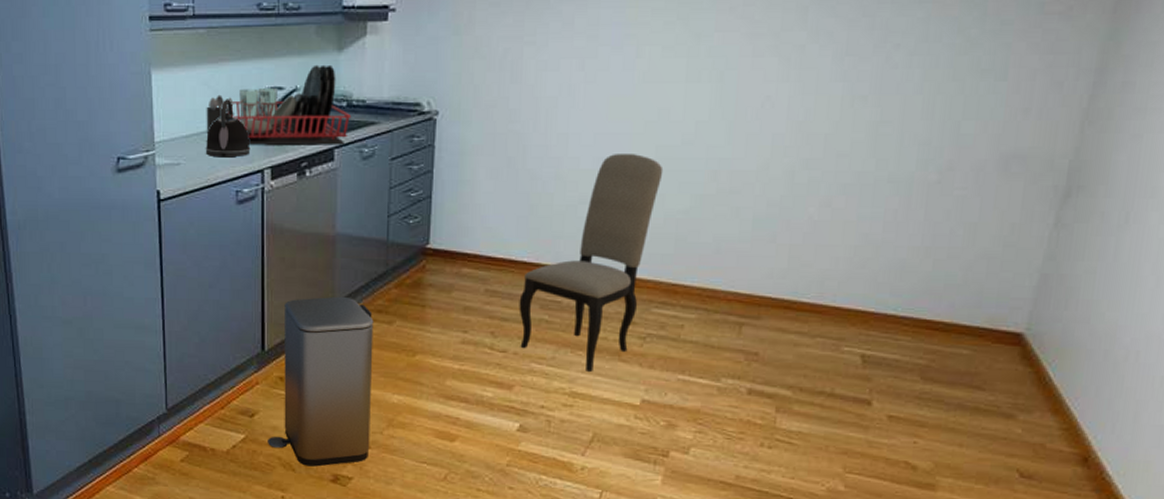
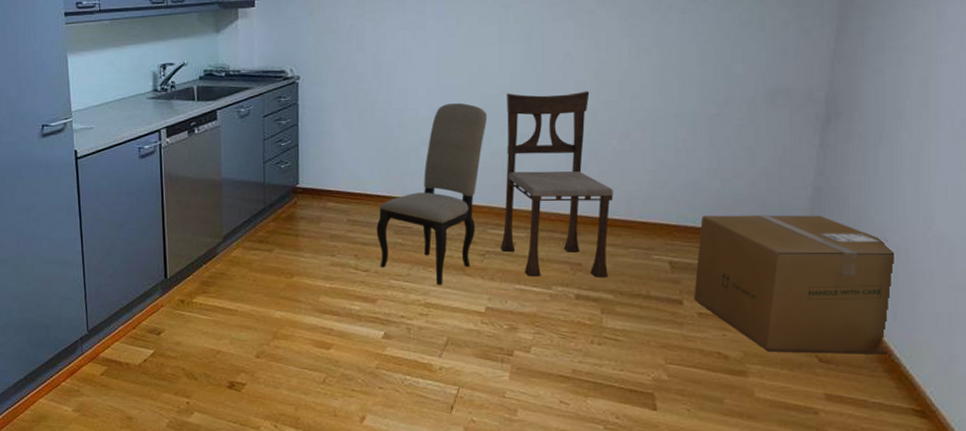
kettle: present [205,99,251,158] -> none [112,74,149,122]
dish rack: present [206,64,352,145] -> none [112,43,230,110]
pedal bin: present [268,296,374,467] -> none [173,230,259,375]
dining chair: none [664,144,805,370] -> present [500,91,614,277]
box: none [885,302,1123,471] -> present [694,214,894,355]

